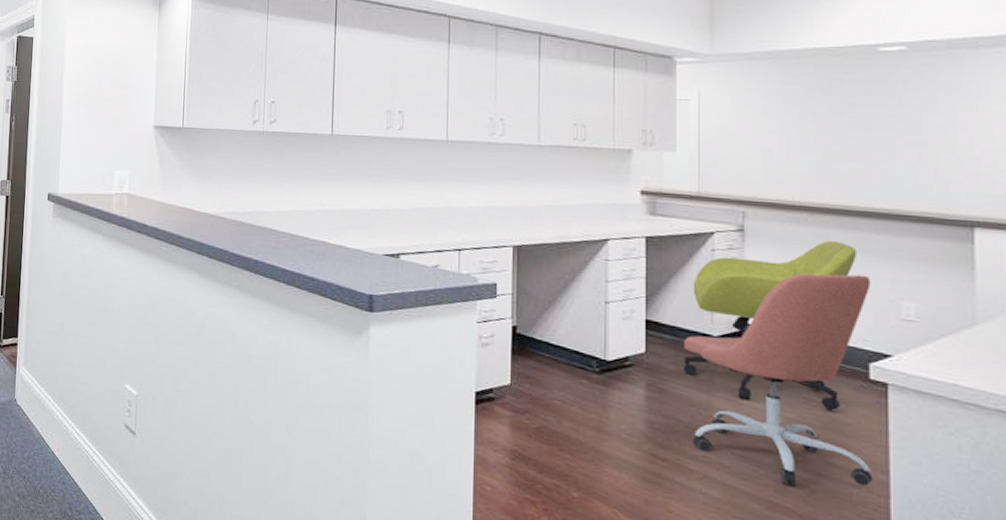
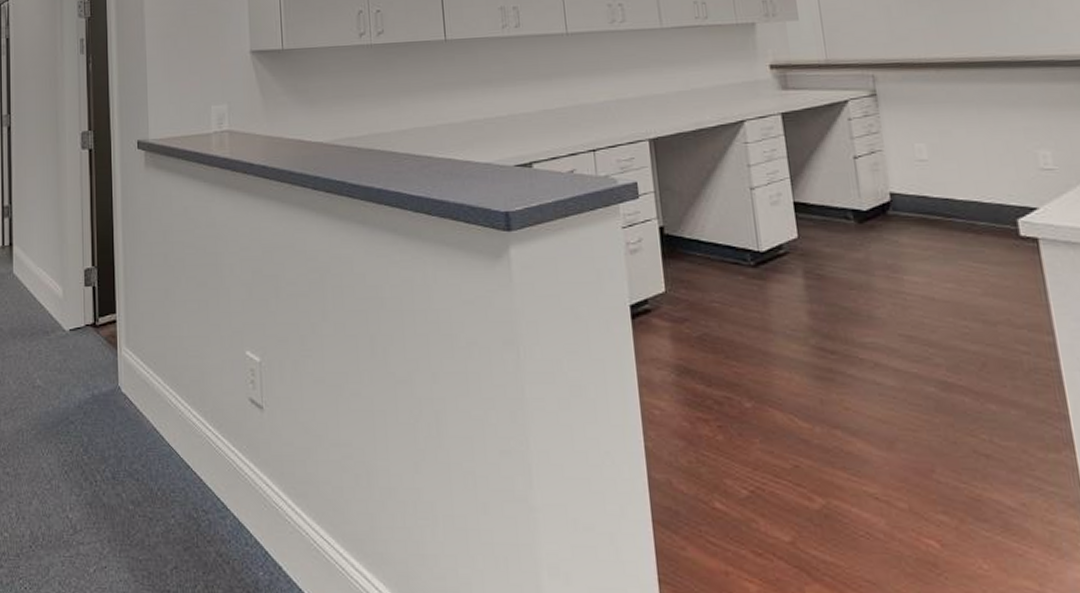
office chair: present [682,240,858,411] -> none [834,95,997,276]
office chair: present [684,273,873,486] -> none [834,127,1041,361]

